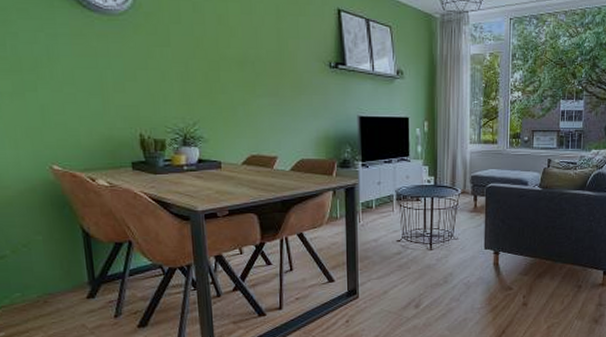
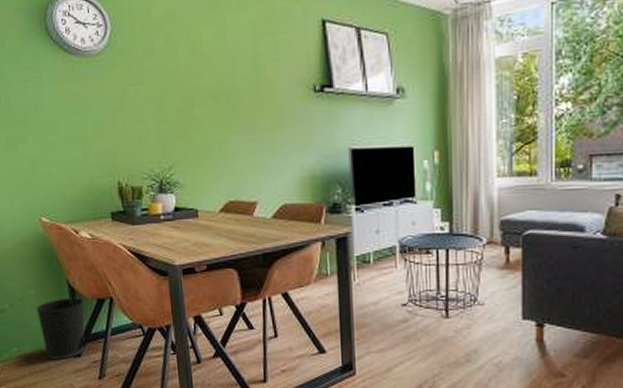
wastebasket: none [44,242,101,302] -> present [36,297,85,360]

